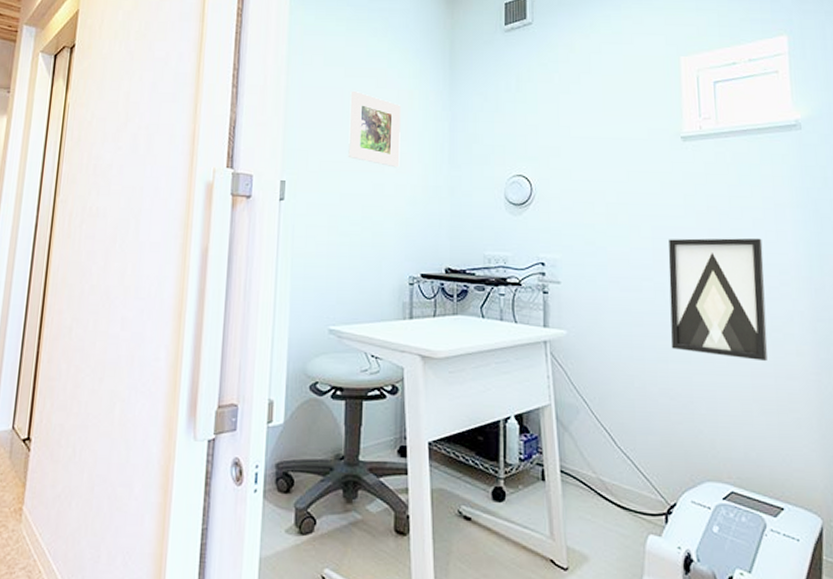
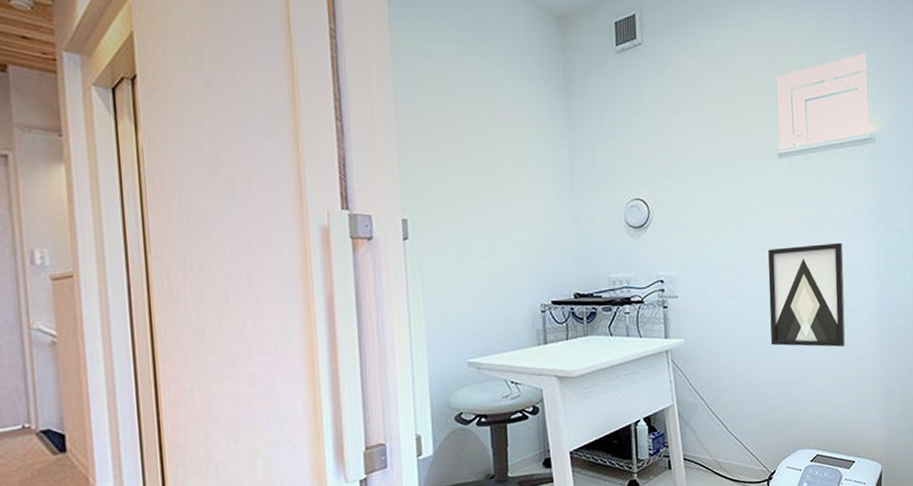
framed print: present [348,90,401,168] -> none [465,119,523,199]

